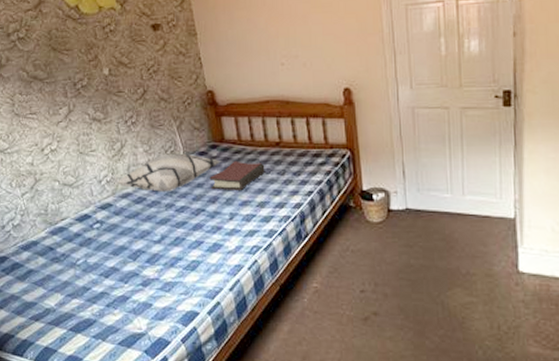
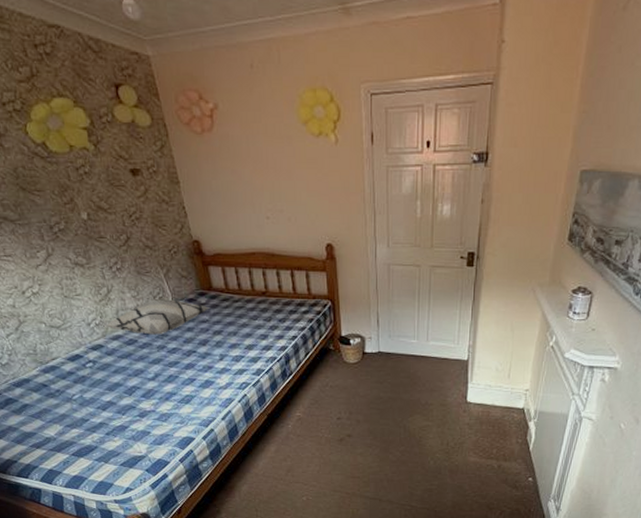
hardback book: present [209,160,265,191] -> none [199,307,252,335]

